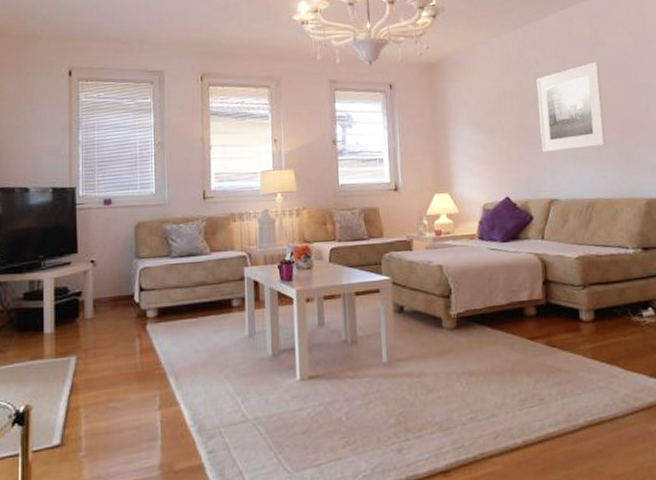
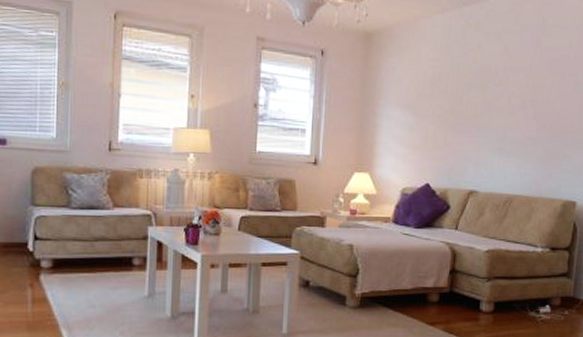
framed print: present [536,62,606,152] -> none [470,53,541,143]

